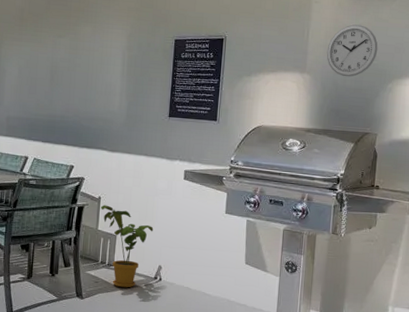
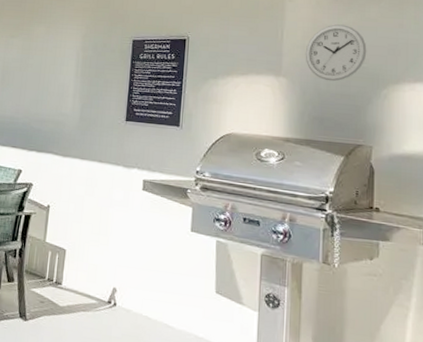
house plant: present [100,205,154,288] -> none [49,214,108,312]

